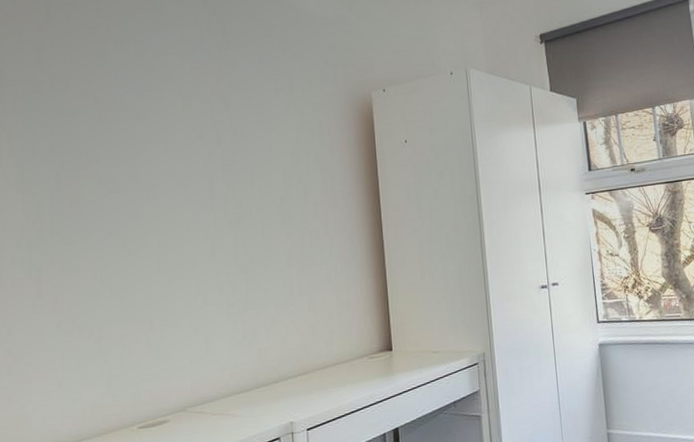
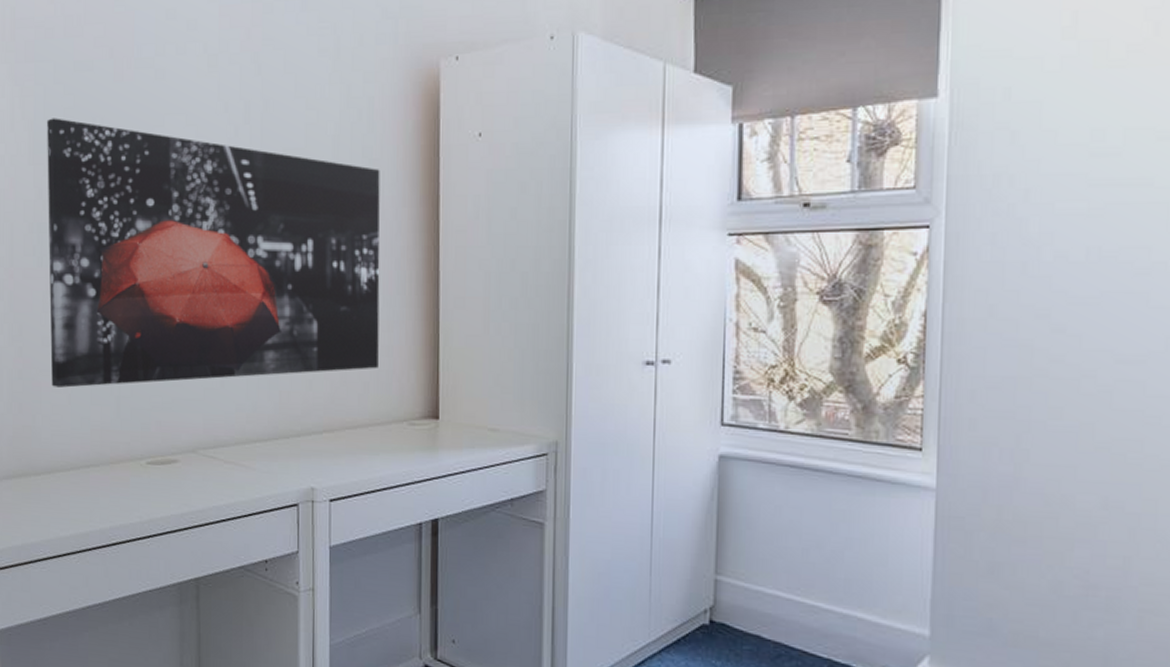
wall art: none [35,154,341,377] -> present [47,118,380,388]

